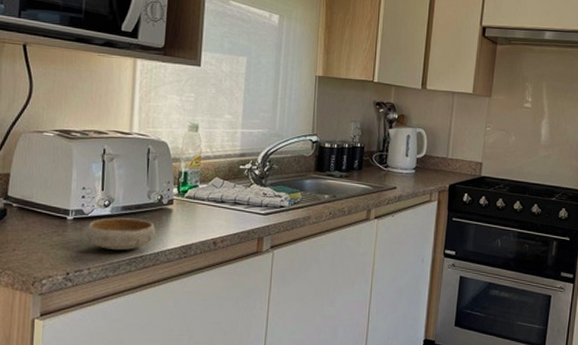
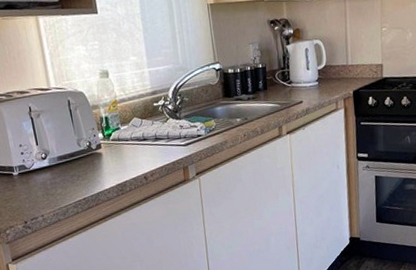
bowl: present [85,218,156,251] -> none [32,165,93,197]

